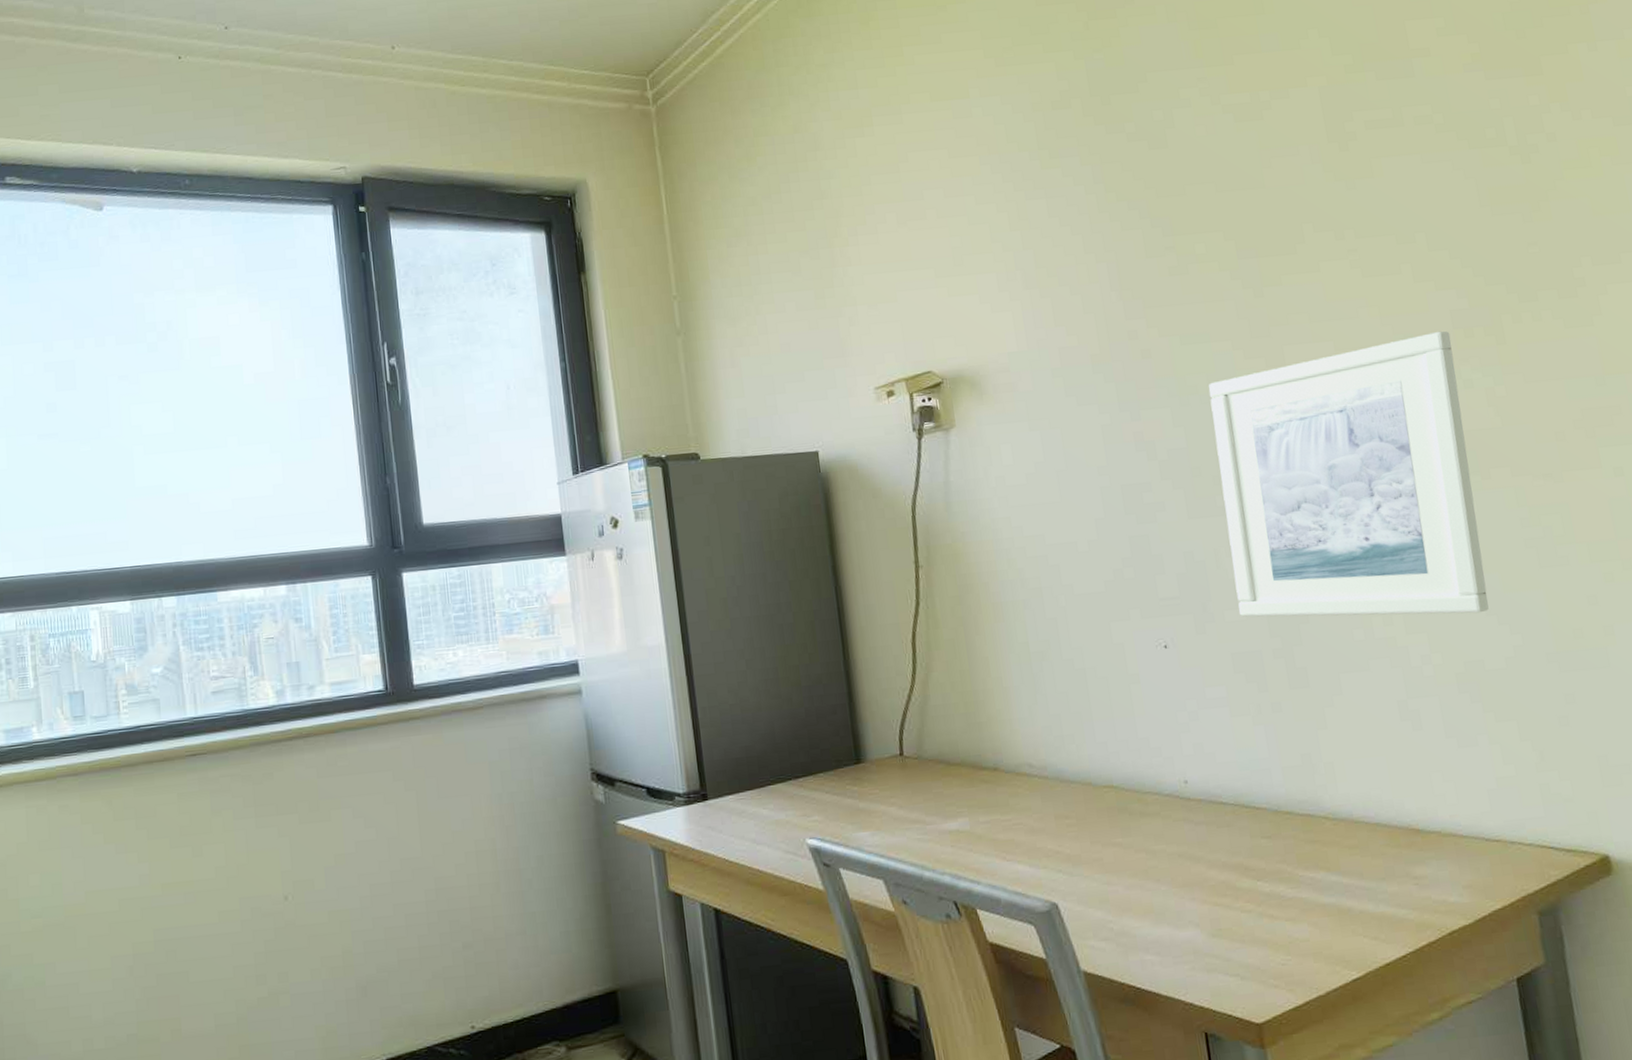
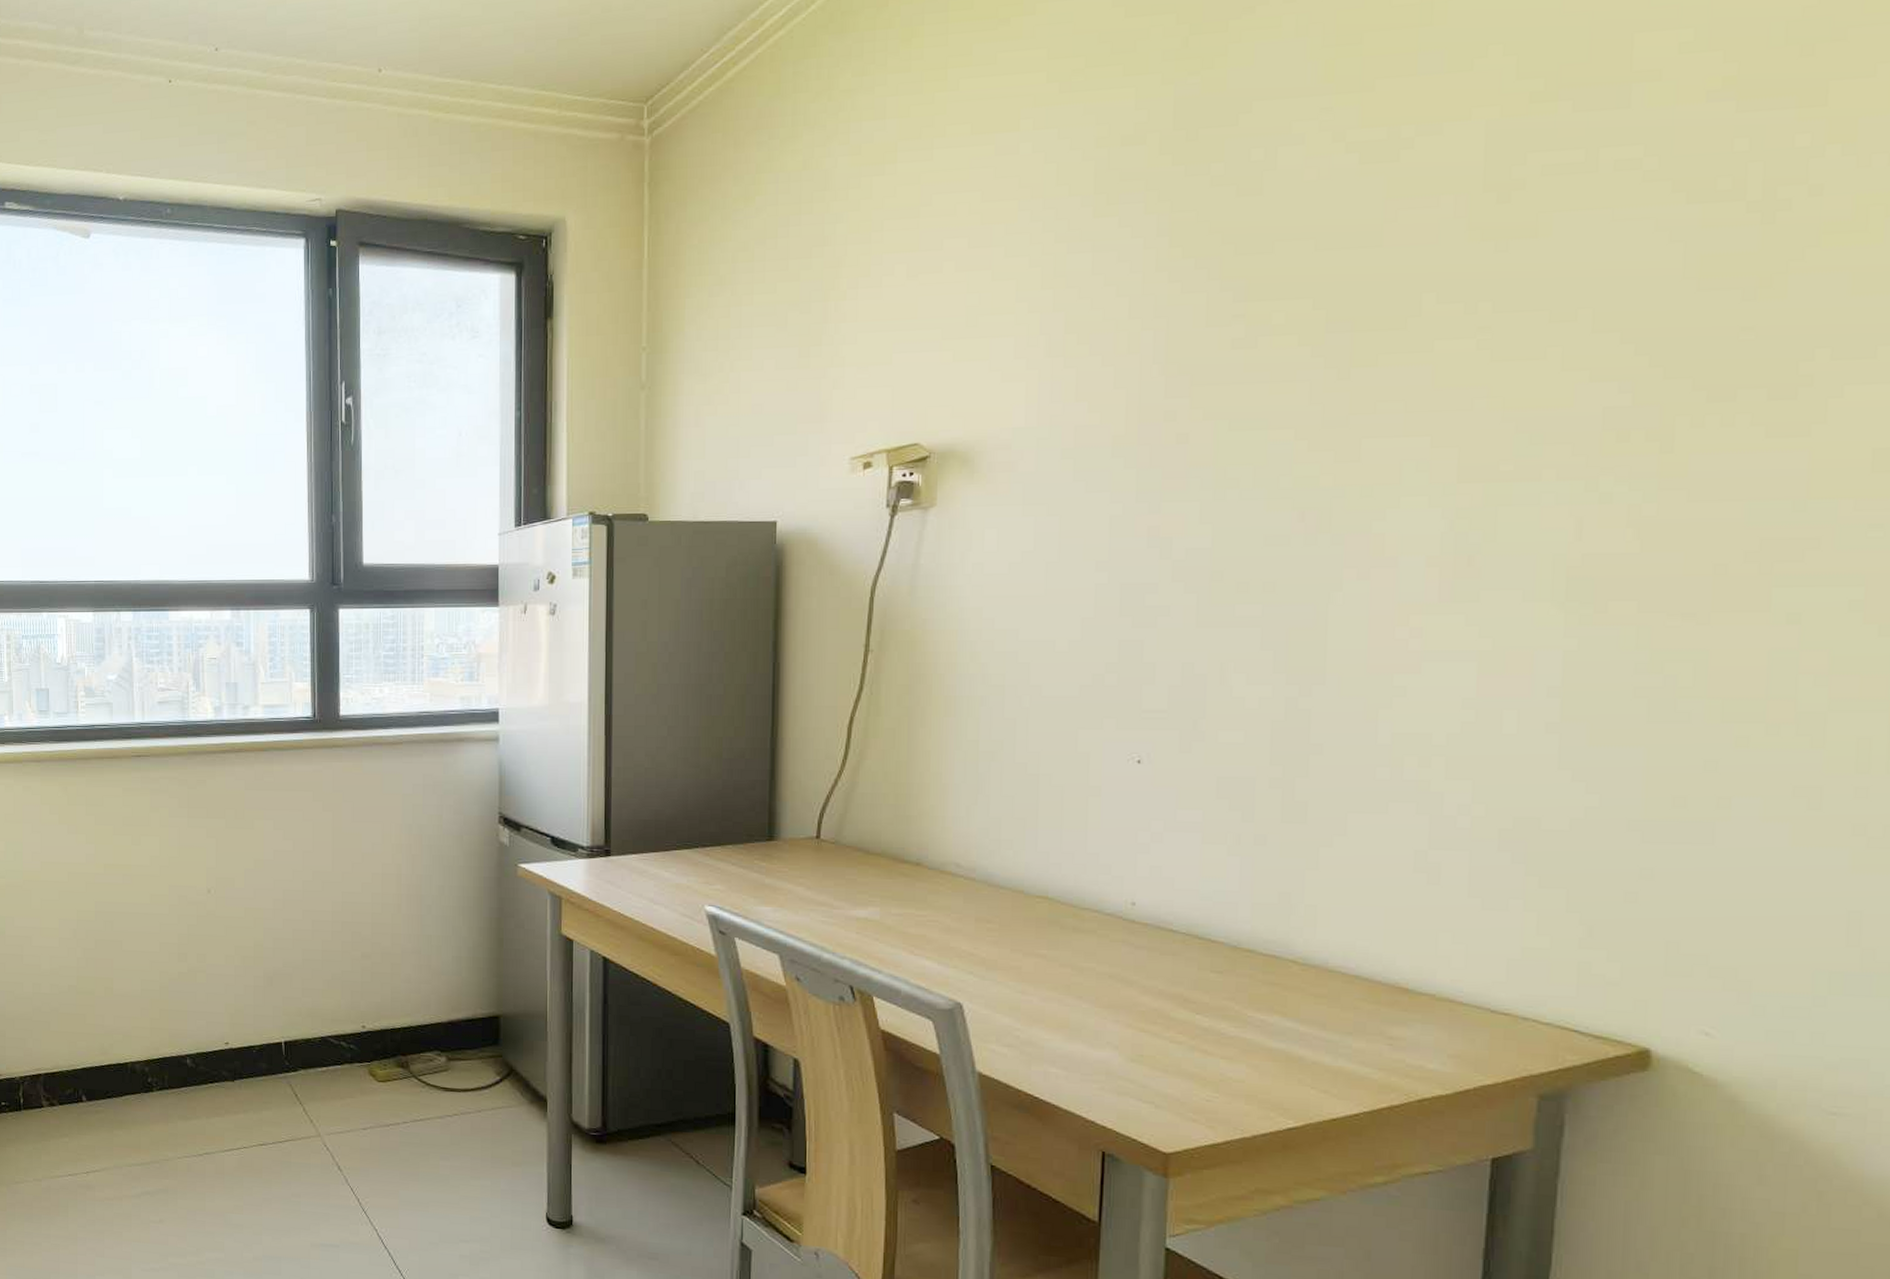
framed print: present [1208,331,1489,617] -> none [1237,432,1596,765]

